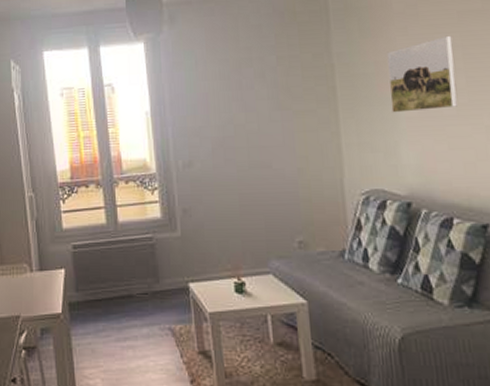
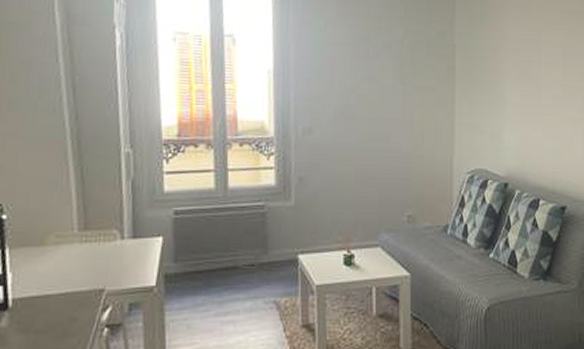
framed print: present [387,35,458,113] -> none [500,31,555,99]

